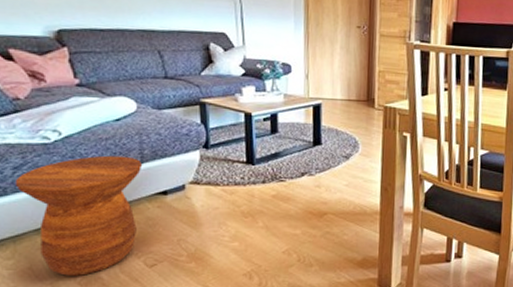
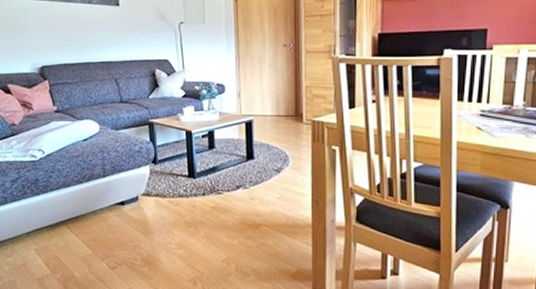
side table: present [15,155,143,276] -> none [12,170,105,274]

